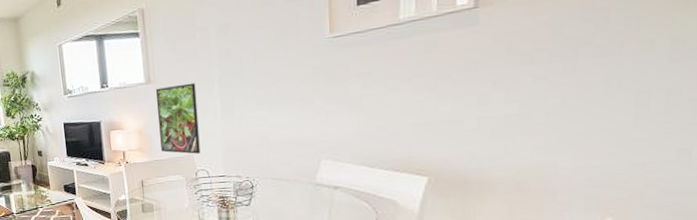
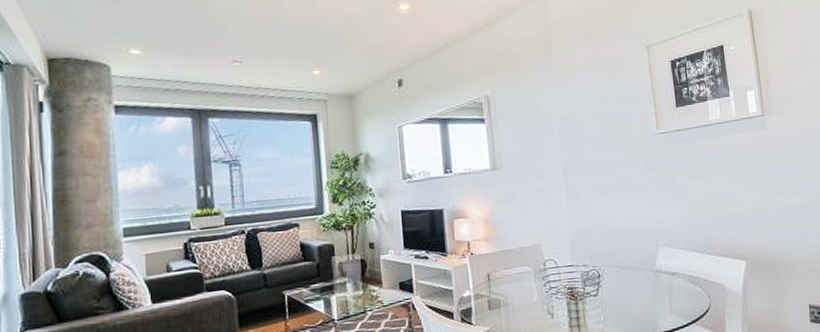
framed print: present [155,82,200,154] -> none [501,170,548,244]

